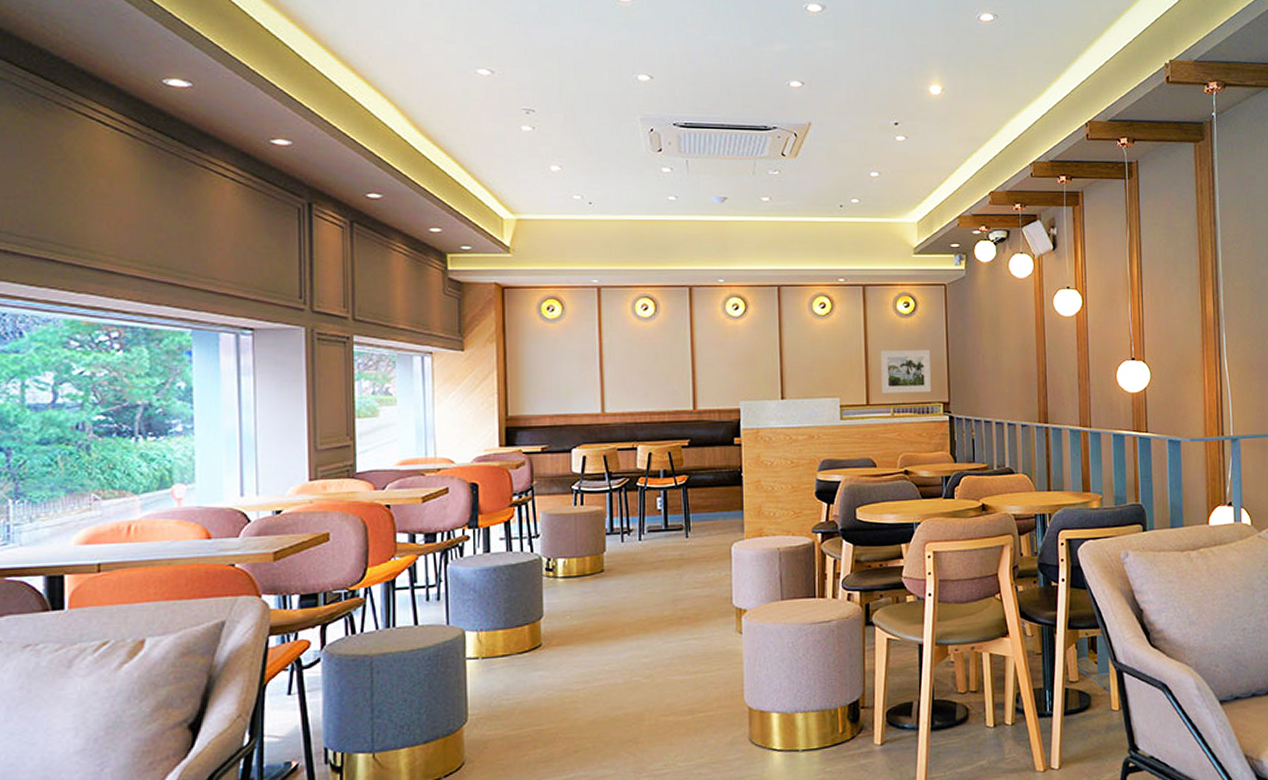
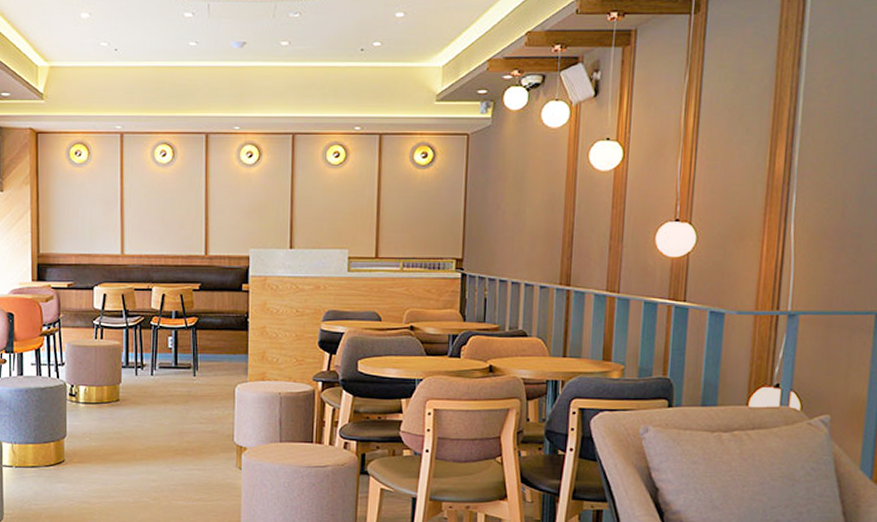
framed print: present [880,349,932,393] -> none [391,202,447,248]

